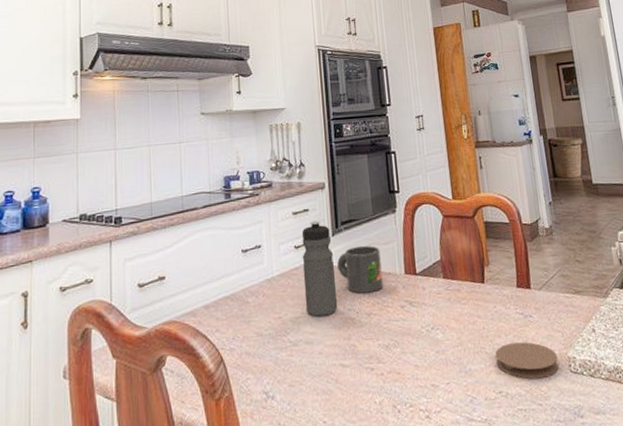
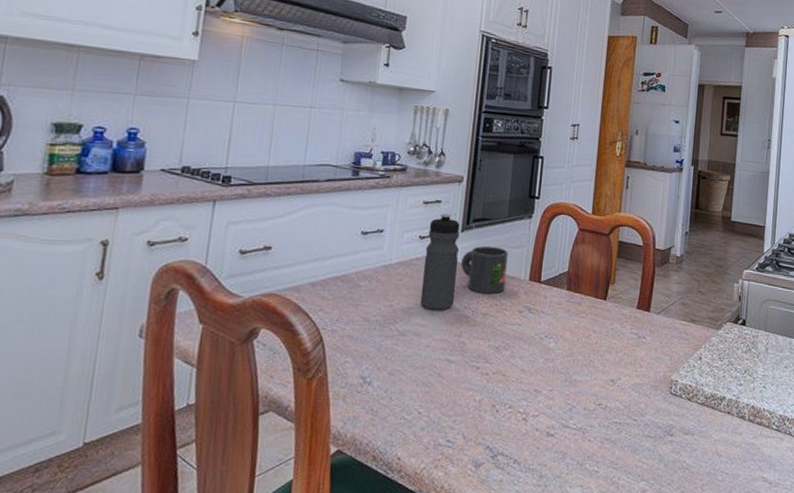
coaster: present [495,342,559,379] -> none [602,360,661,396]

